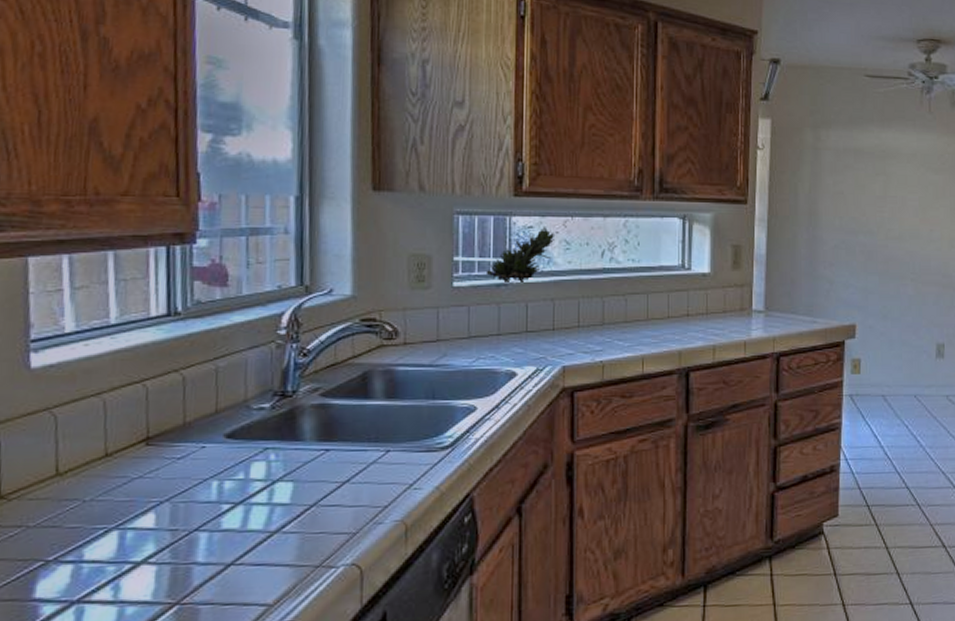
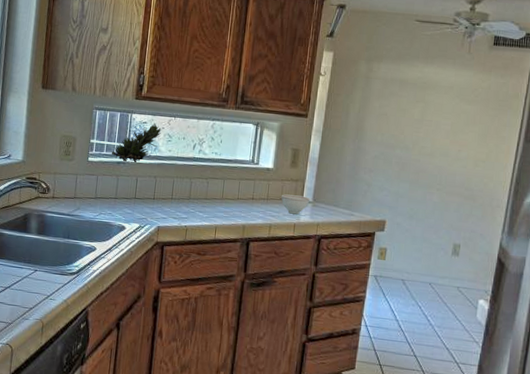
bowl: none [724,305,761,329] -> present [281,194,310,215]

